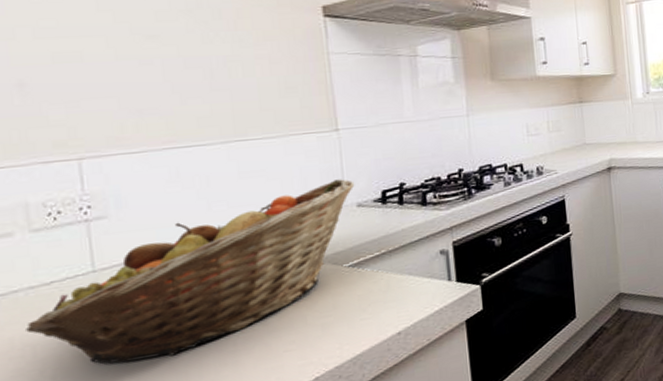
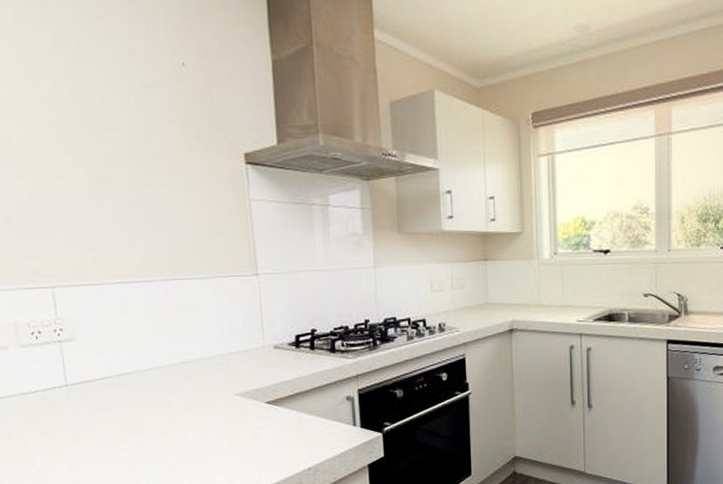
fruit basket: present [26,179,355,365] -> none [20,321,272,465]

